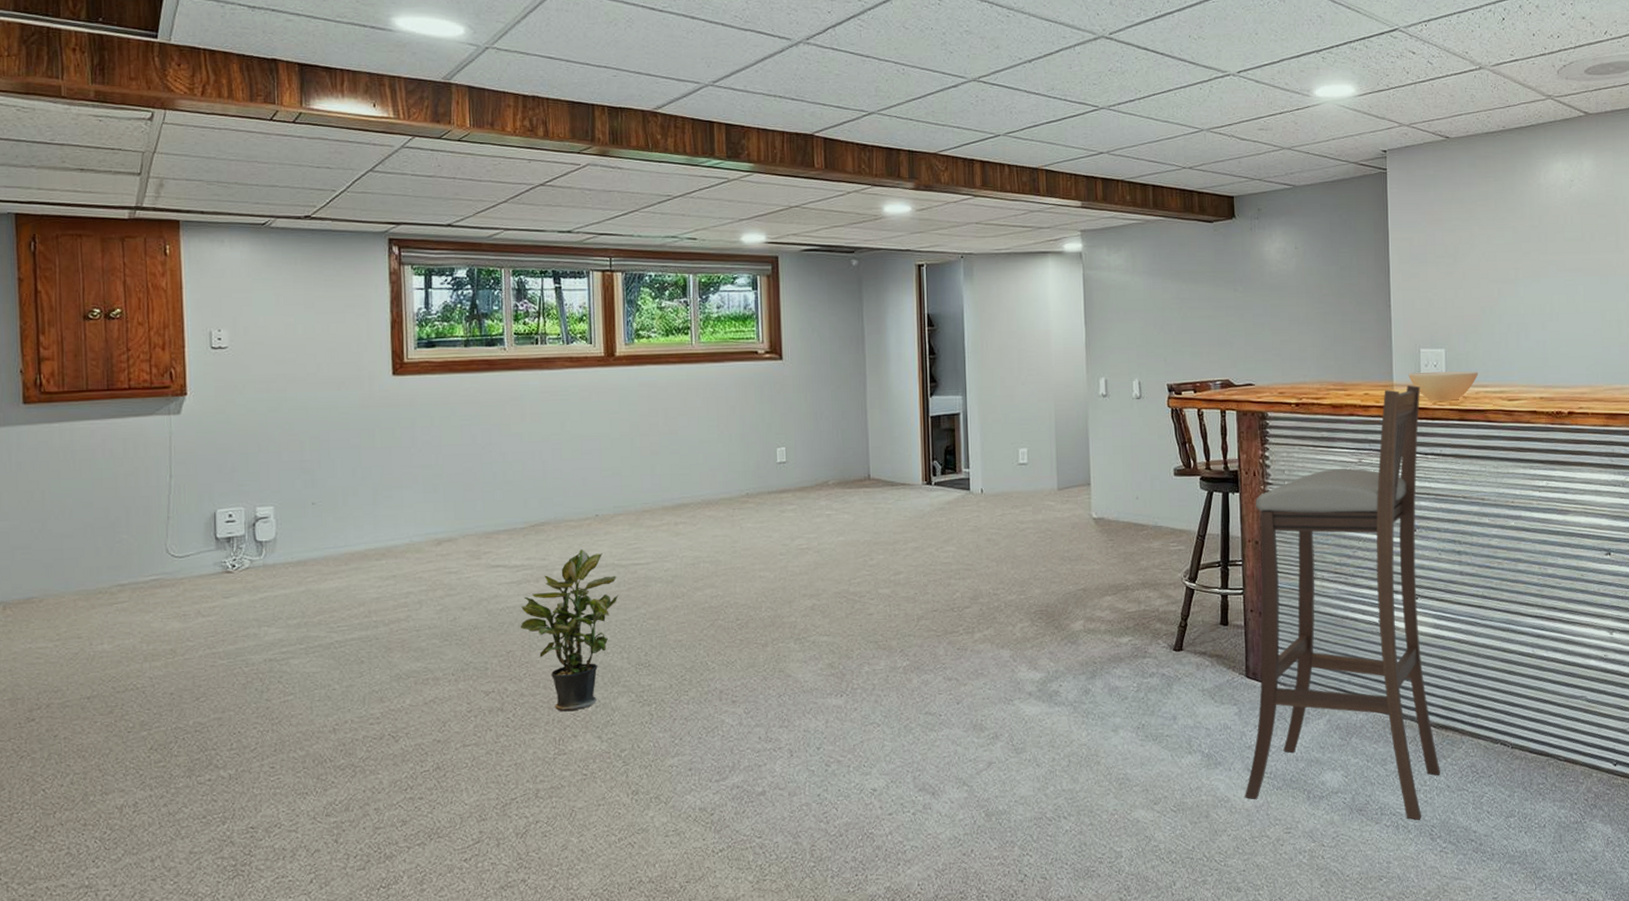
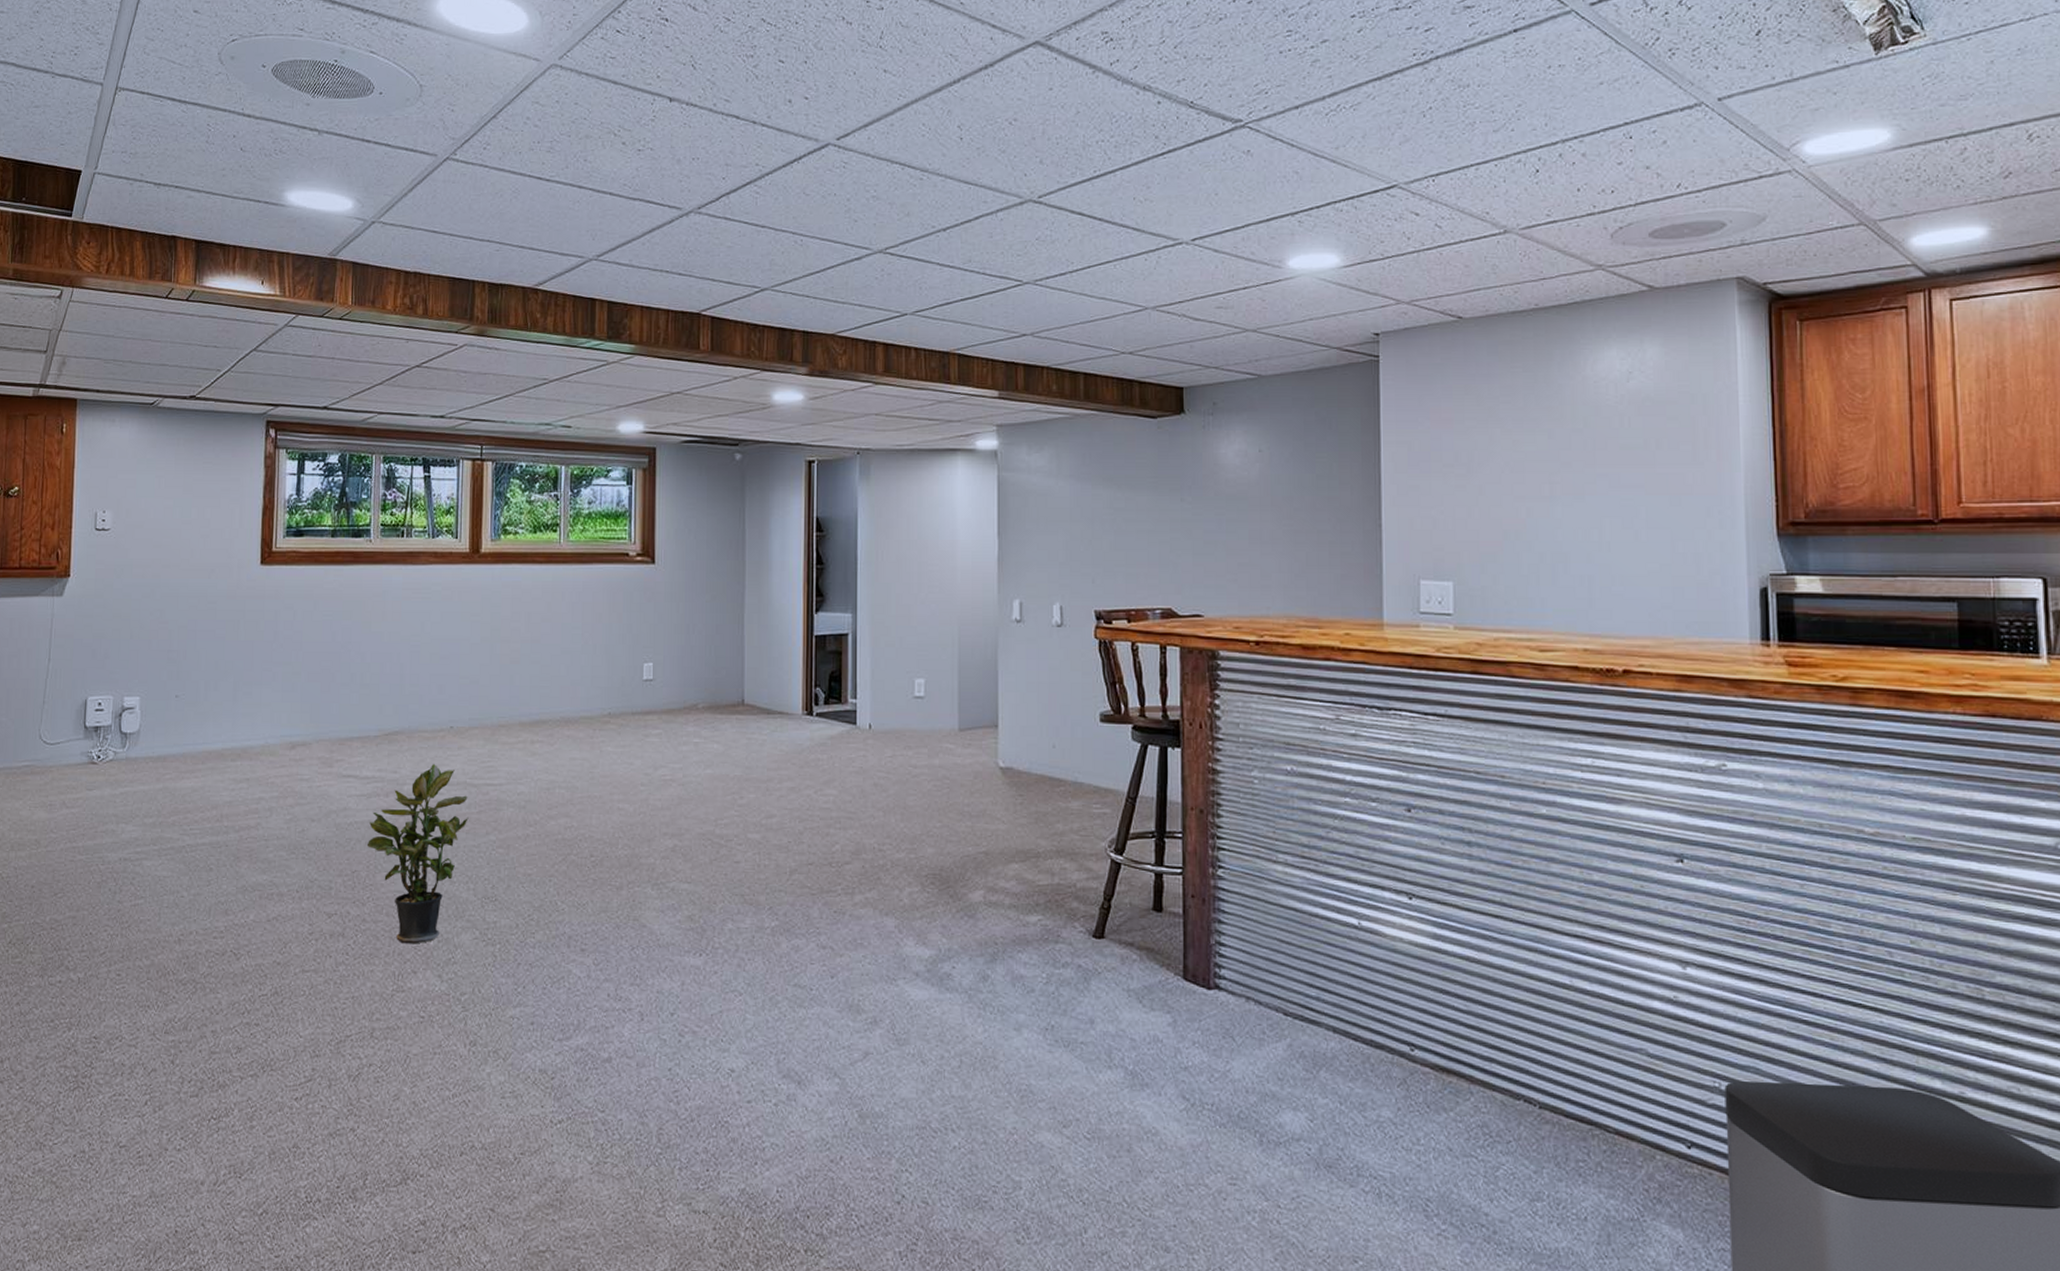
bar stool: present [1245,384,1440,820] -> none [1178,625,1439,1189]
bowl: present [1408,371,1479,401] -> none [1403,609,1499,648]

